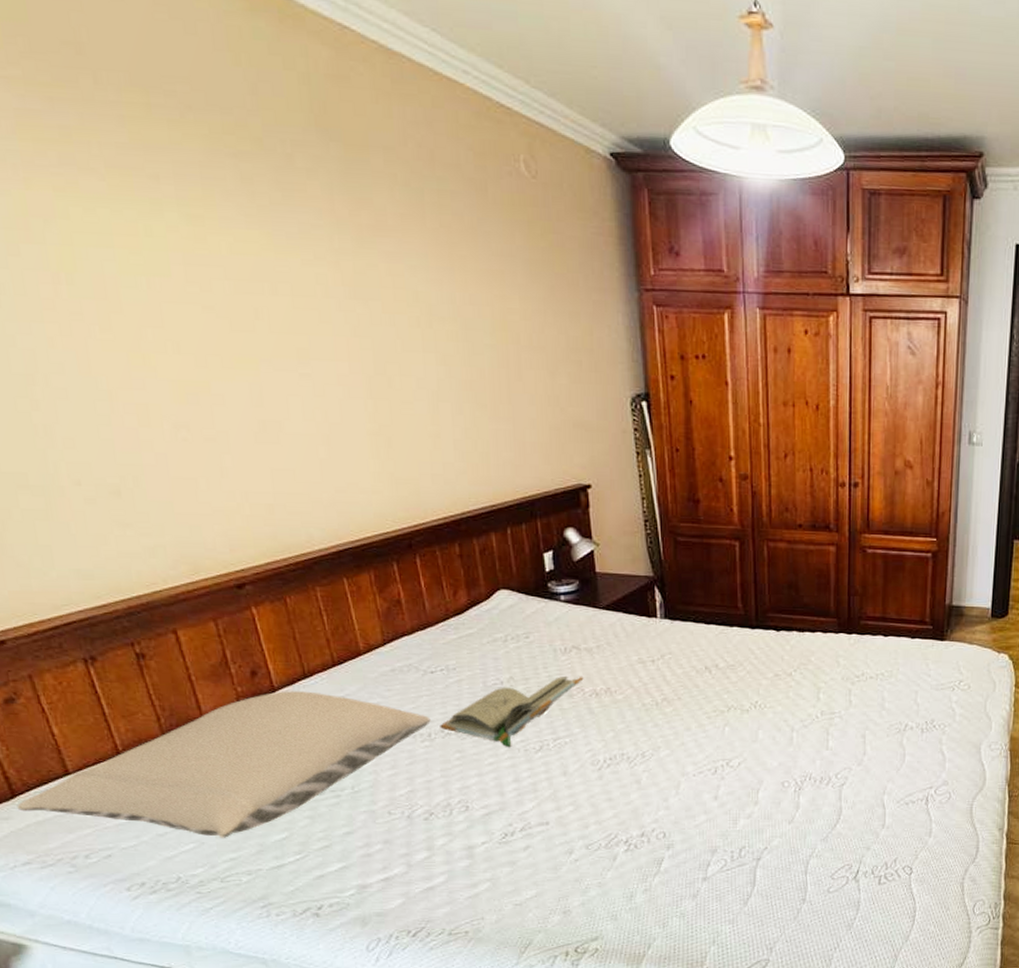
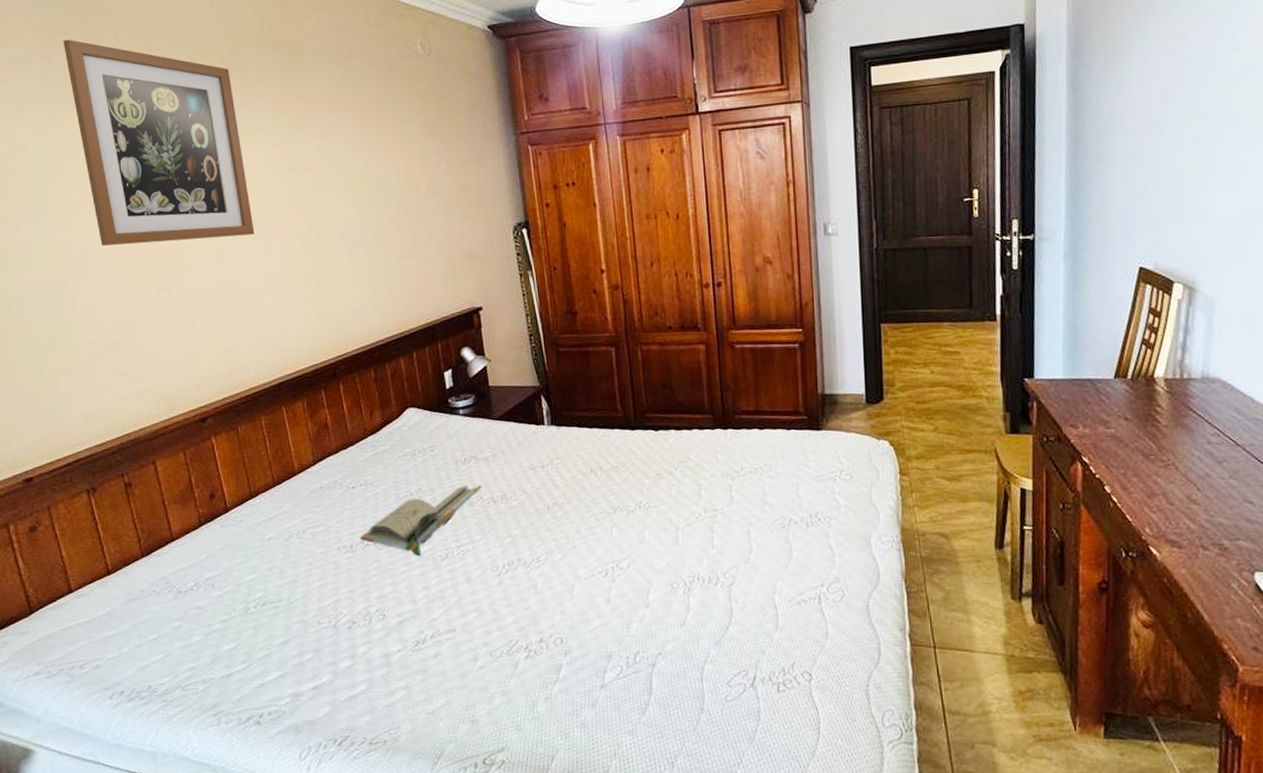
wall art: none [13,74,305,371] -> present [63,39,255,246]
pillow: present [17,691,431,838] -> none [33,510,353,649]

